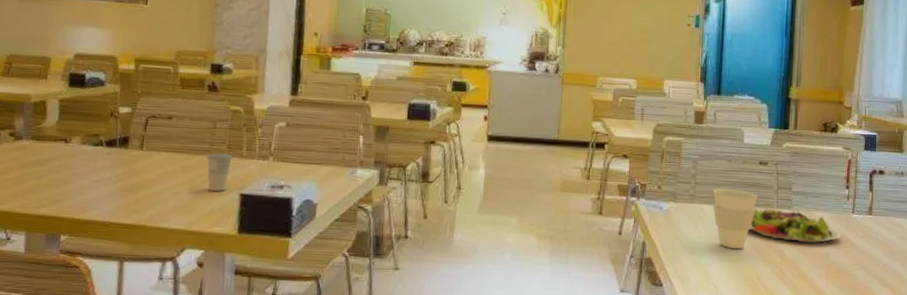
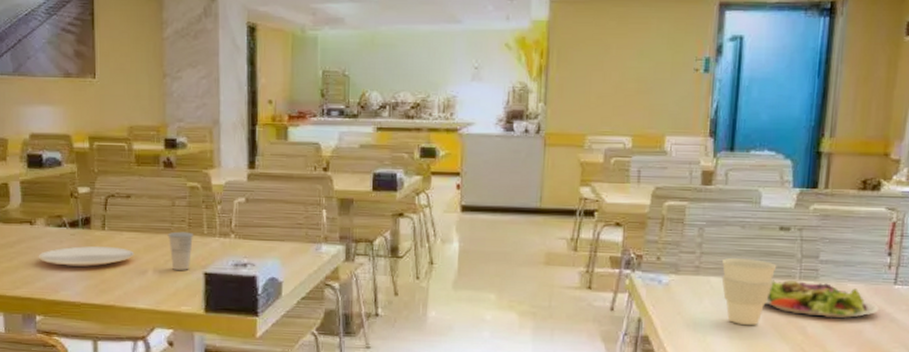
plate: none [69,165,171,186] -> present [38,246,134,267]

